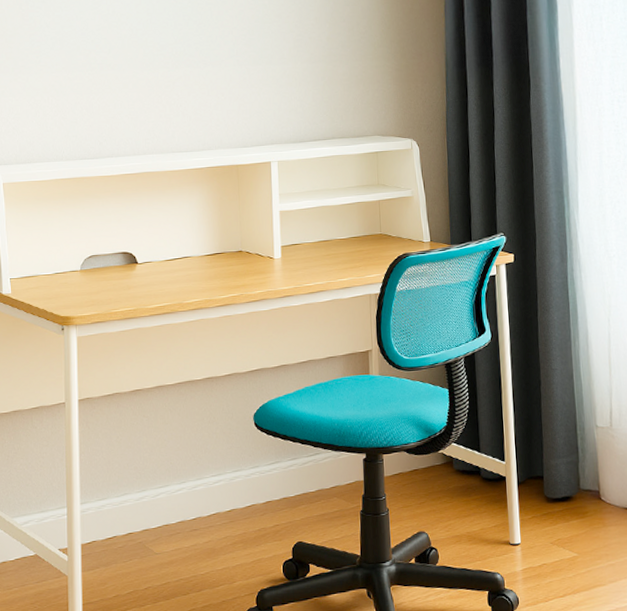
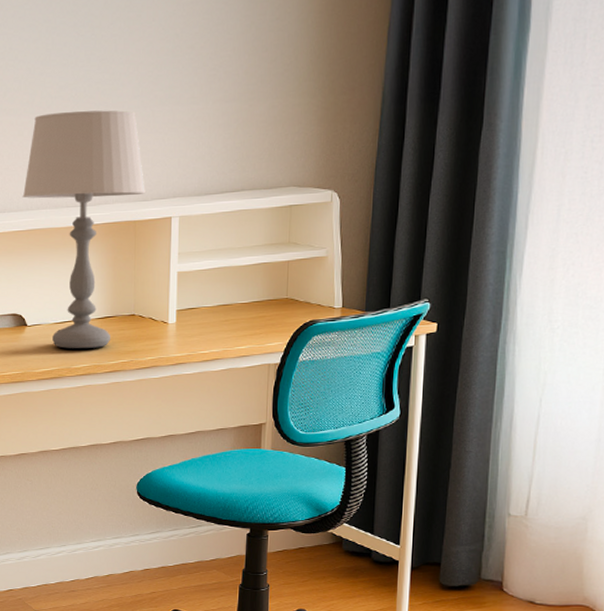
table lamp: none [129,67,246,285] -> present [22,110,147,349]

